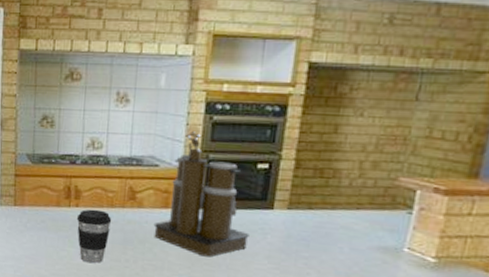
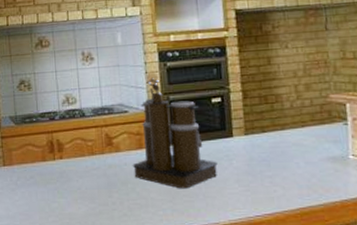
coffee cup: present [76,209,112,264] -> none [62,159,95,211]

